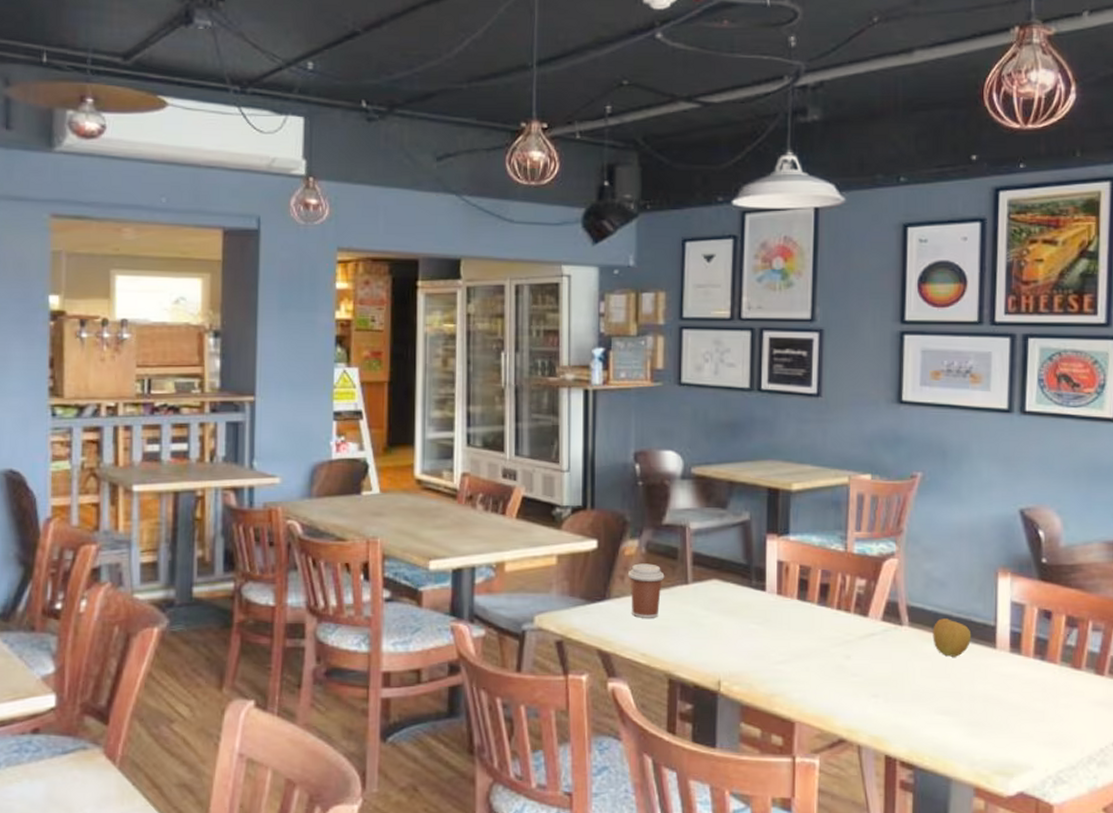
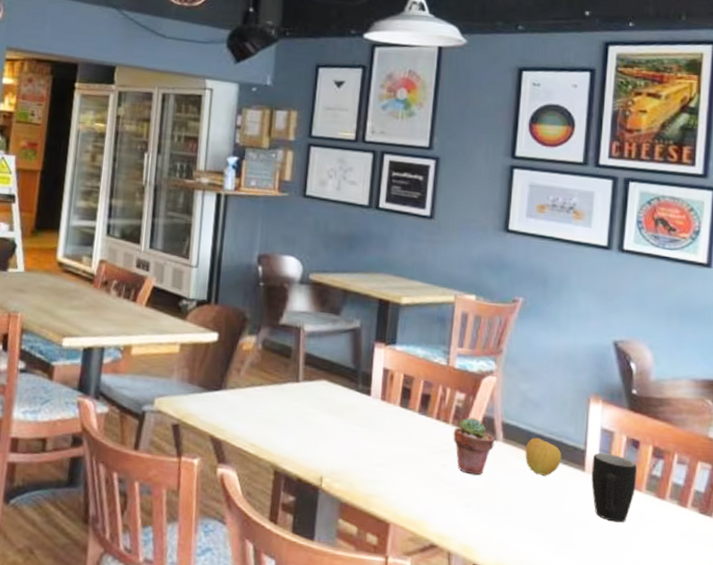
coffee cup: present [627,563,665,618] -> none [243,358,278,412]
potted succulent: none [856,603,900,664] -> present [453,417,495,476]
mug: none [1003,627,1051,698] -> present [591,452,638,523]

